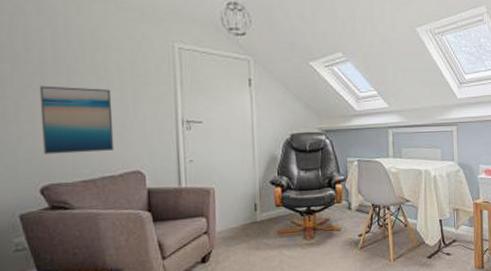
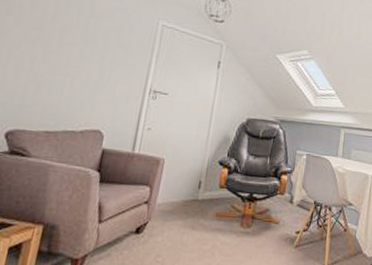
wall art: present [39,86,115,155] -> none [18,39,94,107]

